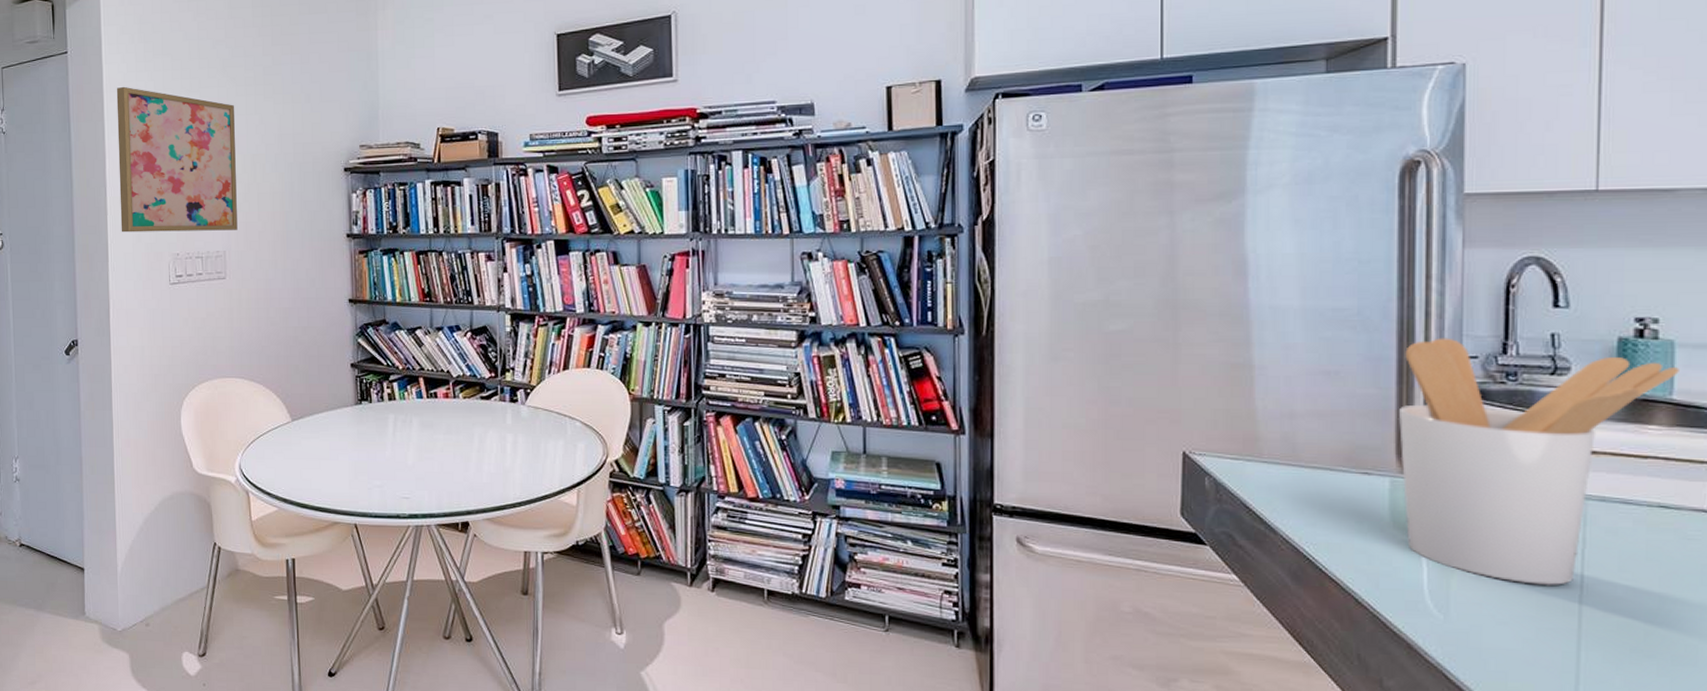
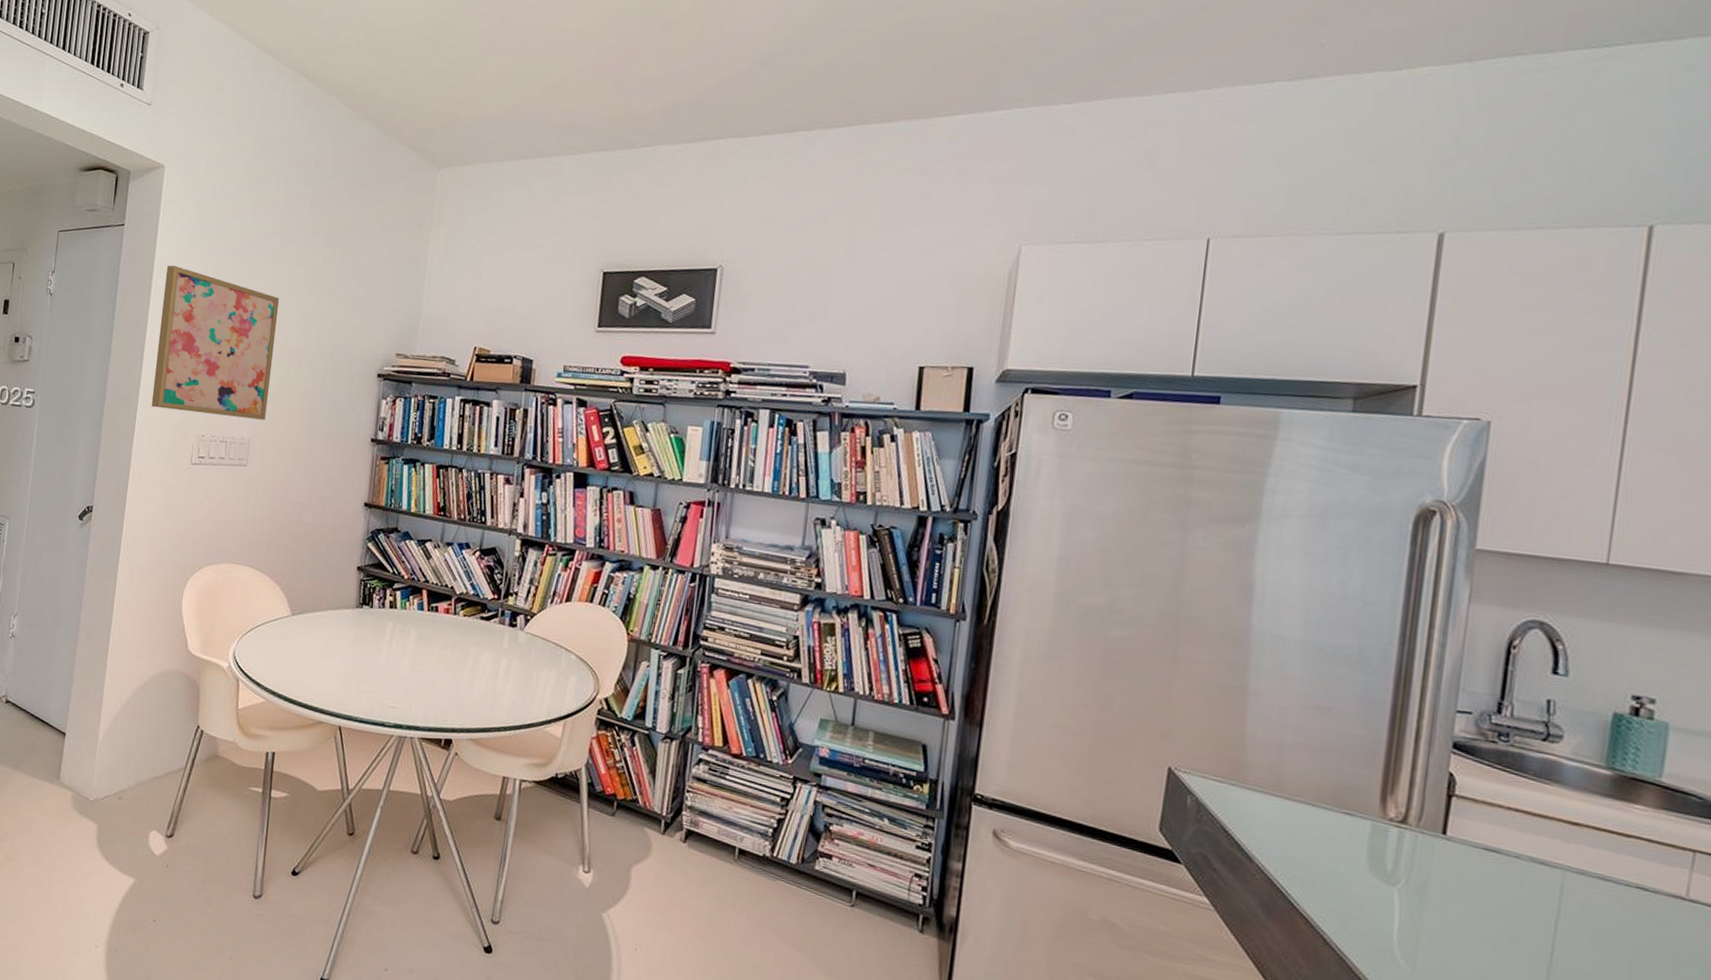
utensil holder: present [1399,338,1679,586] -> none [1381,688,1671,953]

